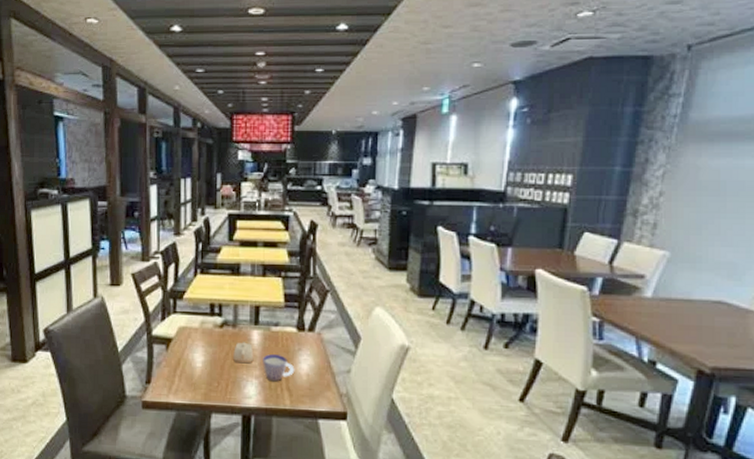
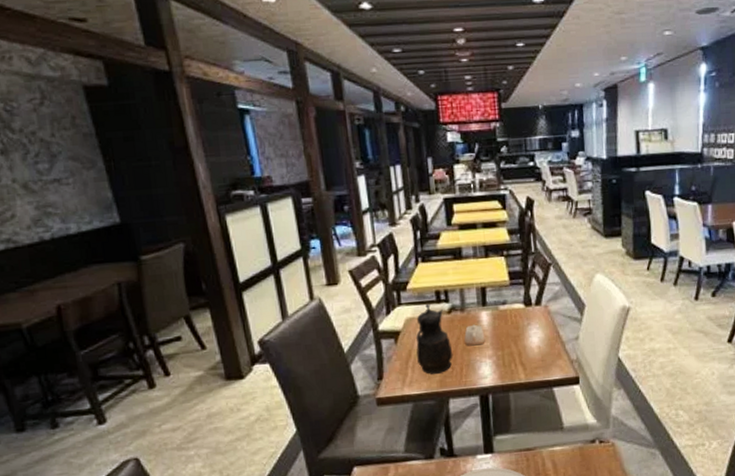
coffeepot: none [185,315,221,386] -> present [416,303,453,374]
cup: present [263,354,295,382] -> none [494,332,526,359]

